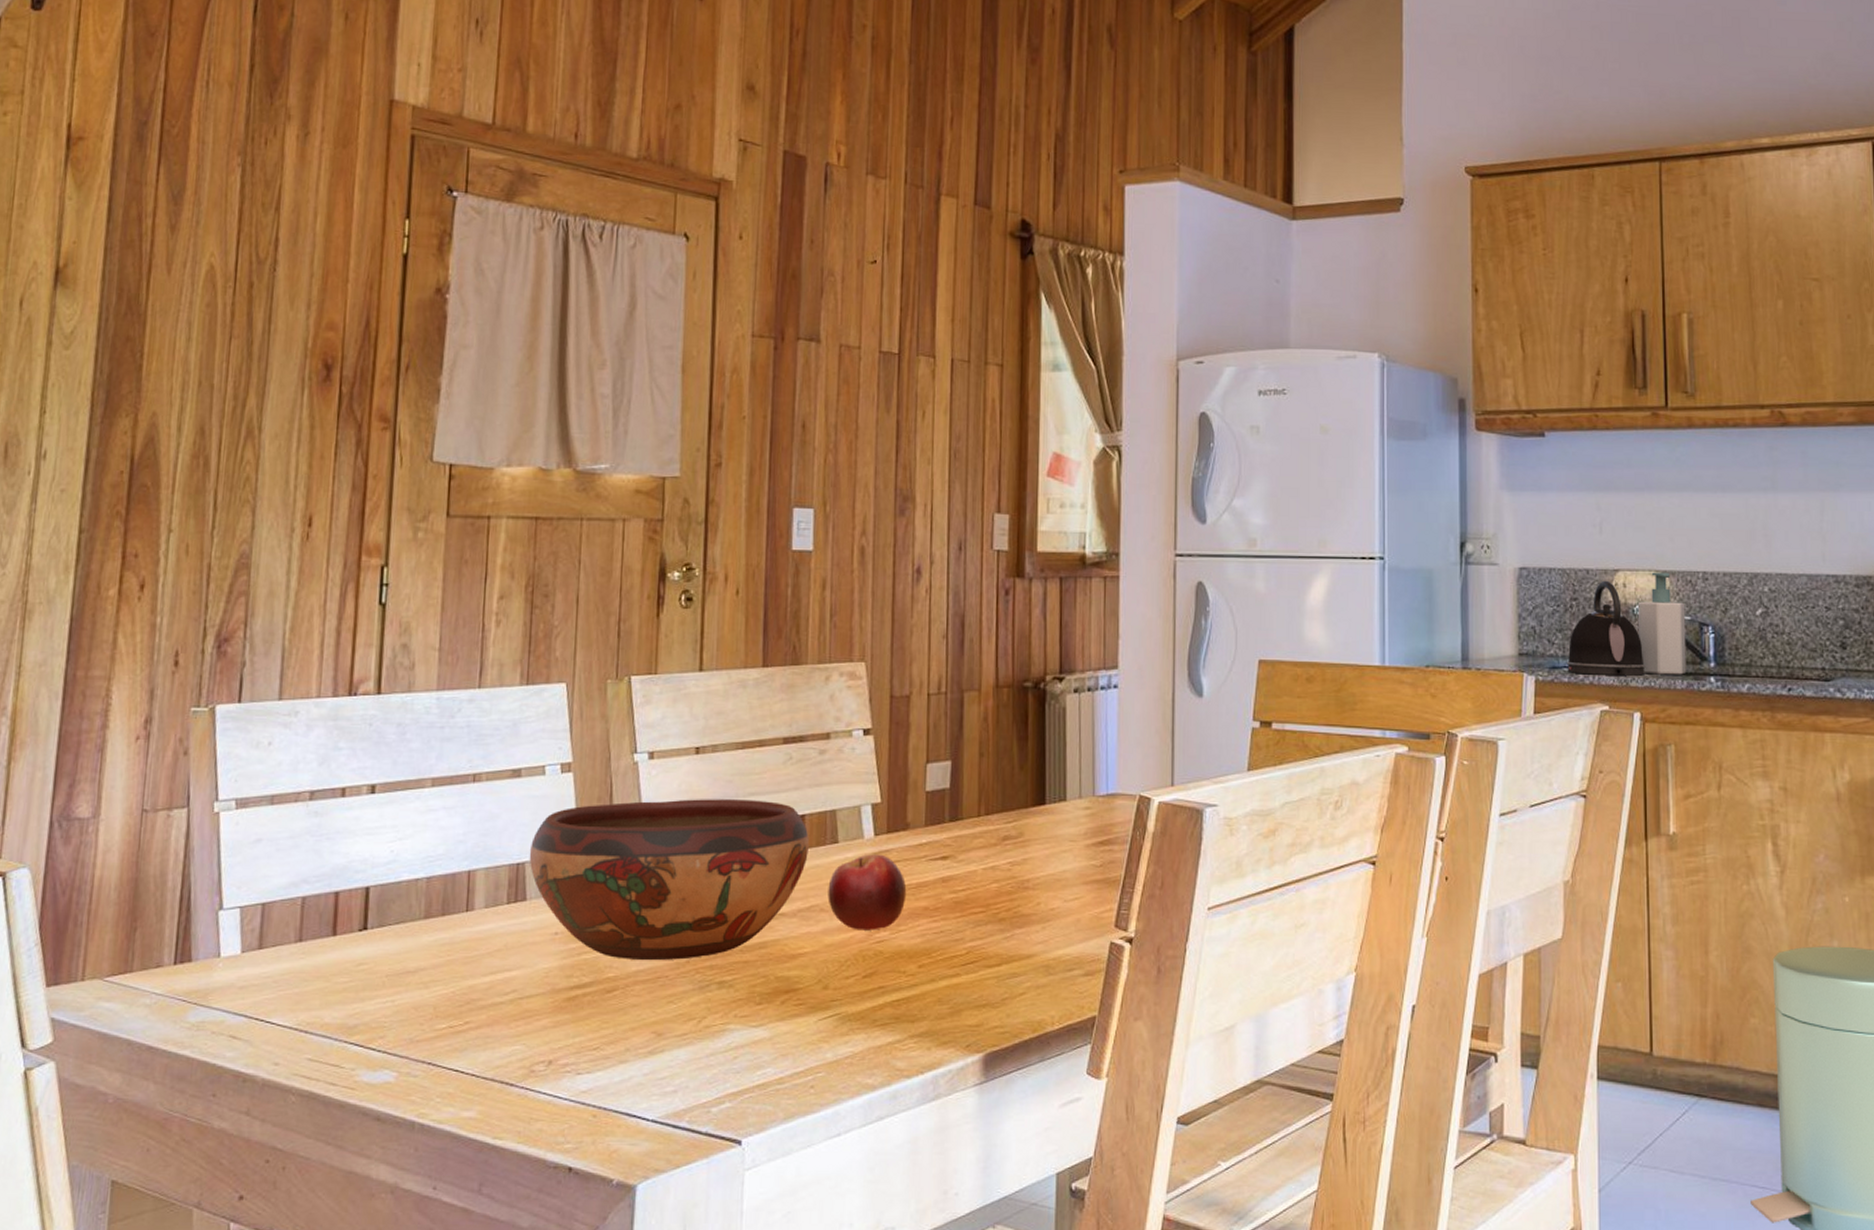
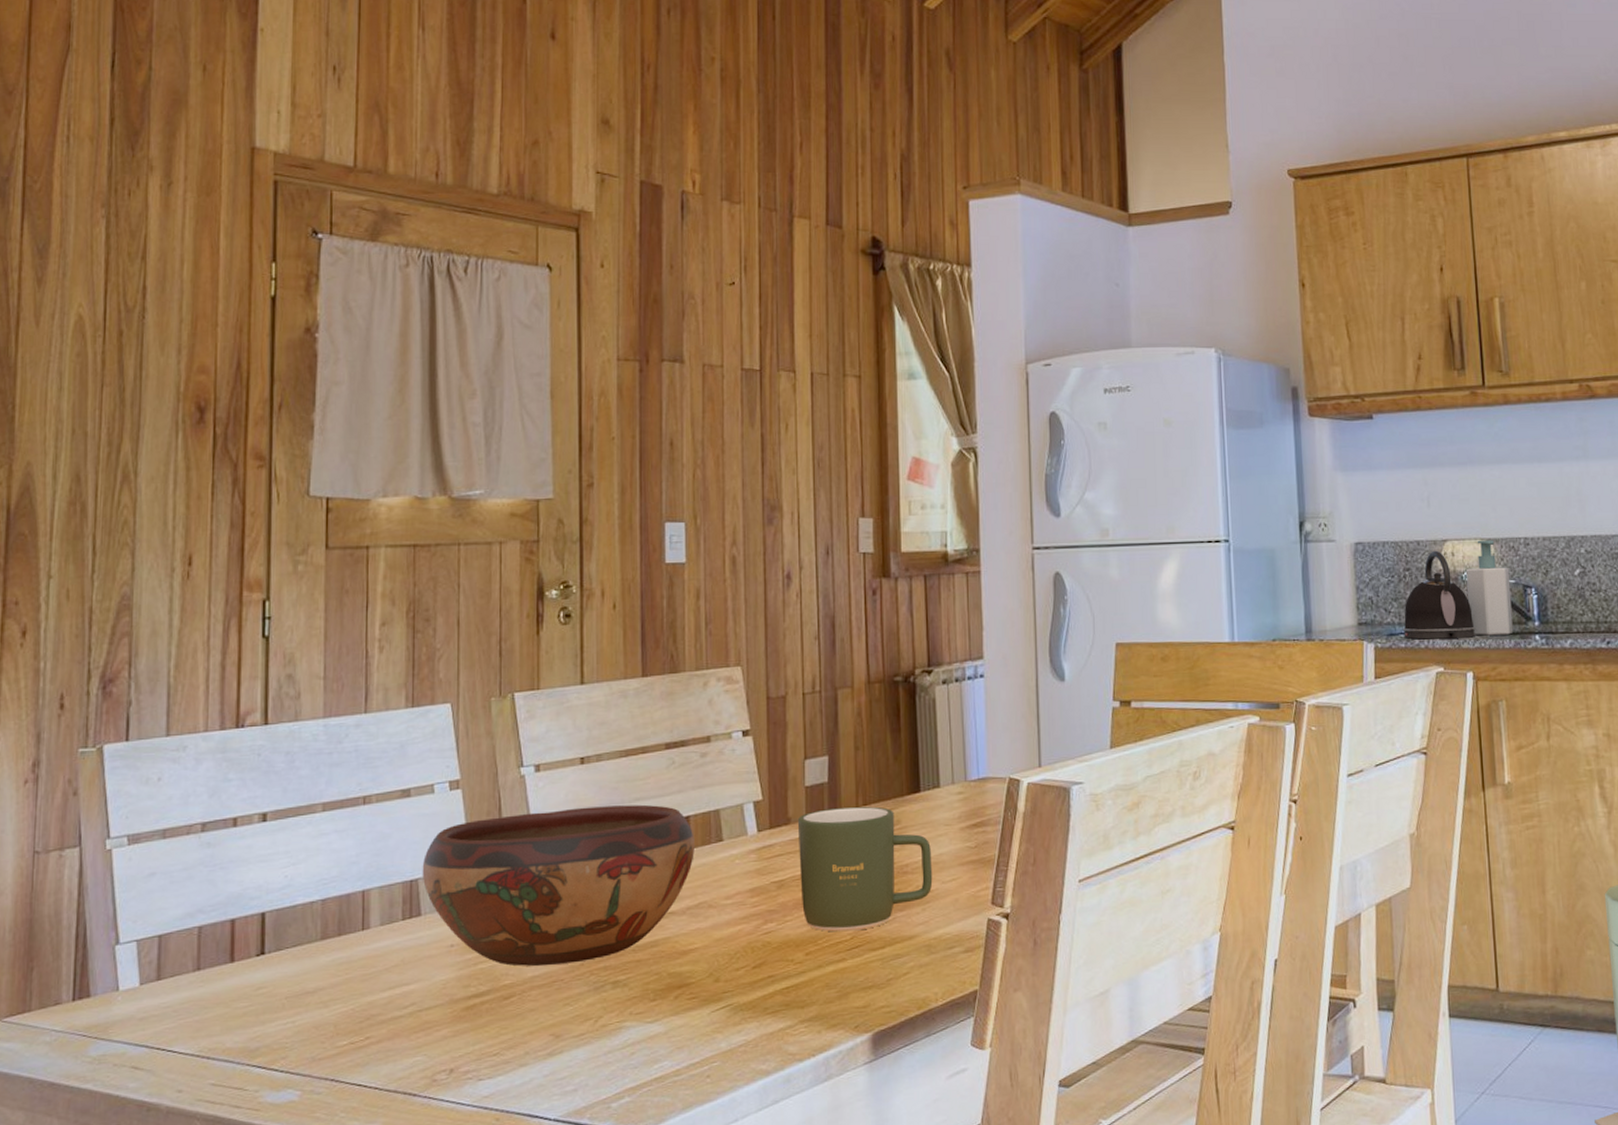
fruit: present [827,854,907,931] -> none [715,849,791,924]
mug: none [916,815,1055,946] -> present [797,806,933,932]

